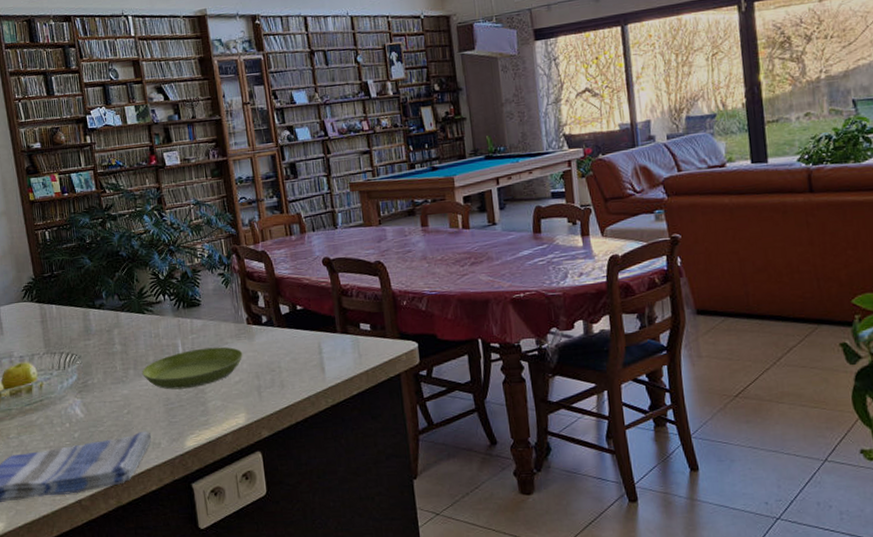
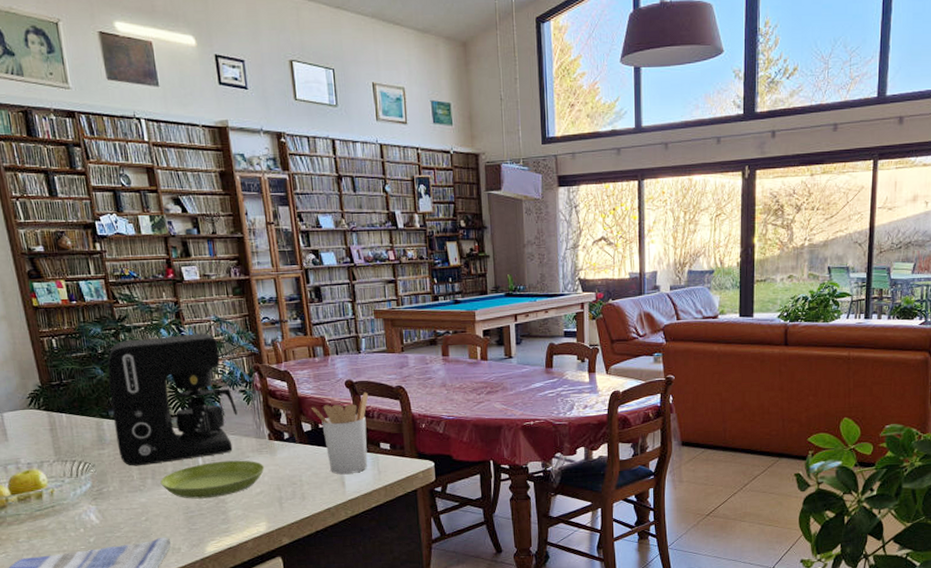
coffee maker: none [94,217,216,357] -> present [107,333,238,466]
utensil holder: none [288,270,348,359] -> present [311,393,368,474]

